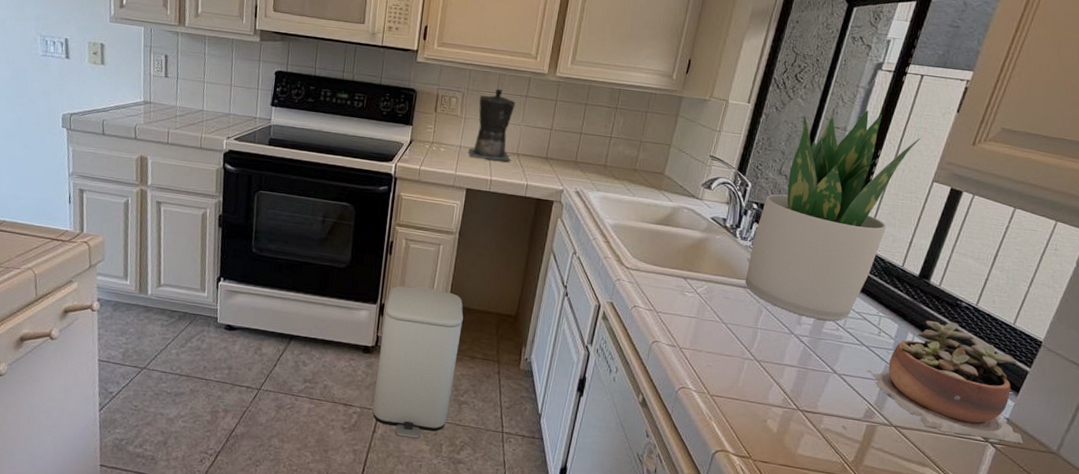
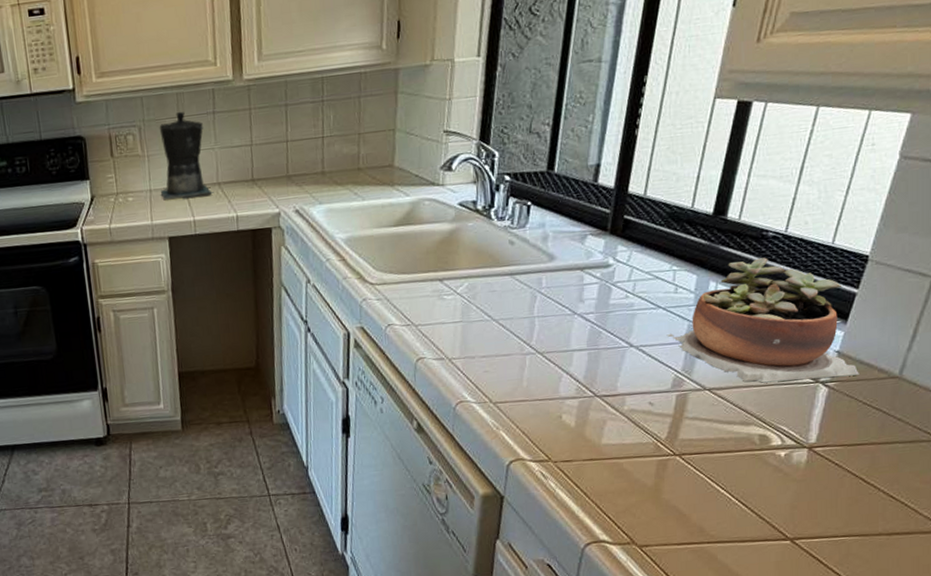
pedal bin: present [372,285,464,439] -> none [108,358,206,526]
planter: present [745,110,921,321] -> none [510,31,693,292]

